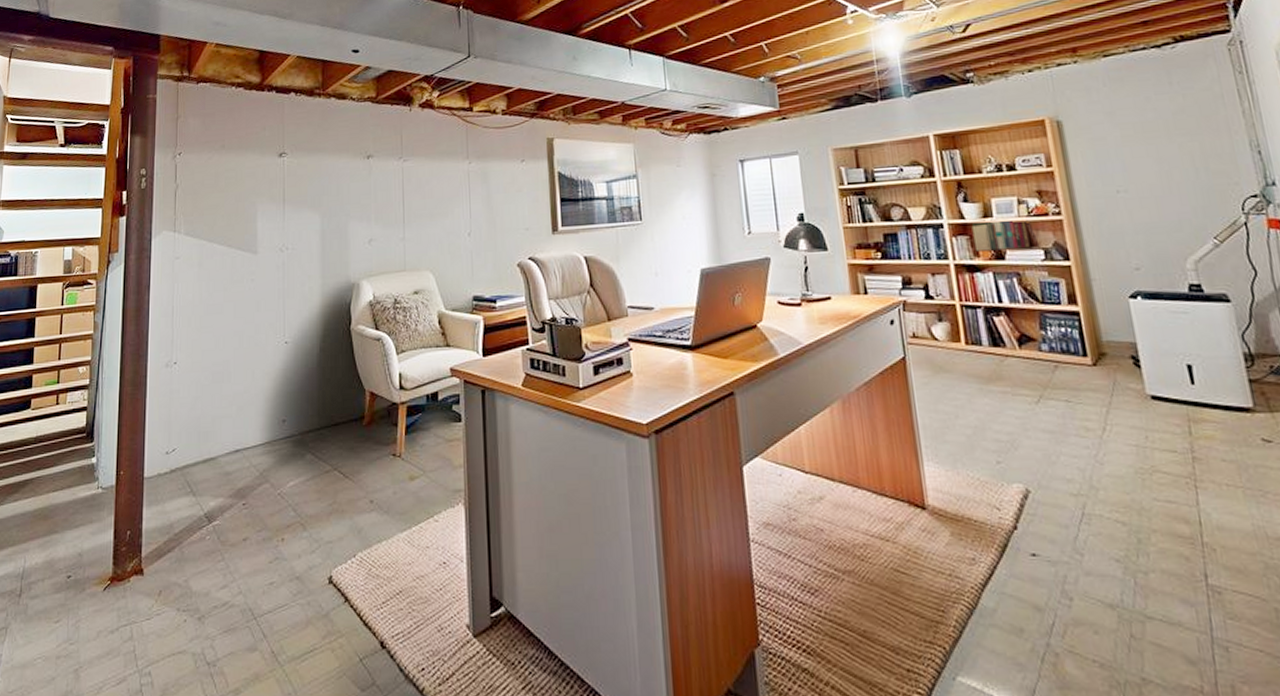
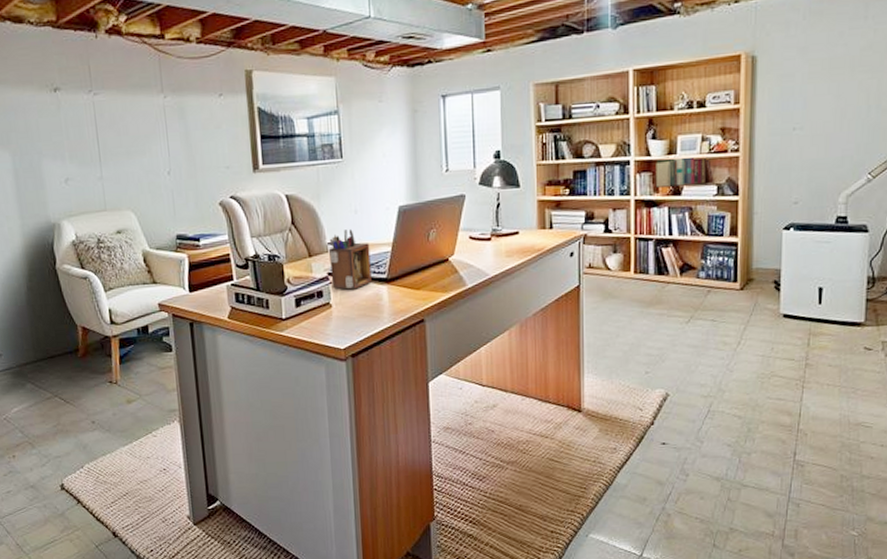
desk organizer: none [629,292,675,357] -> present [329,229,372,290]

